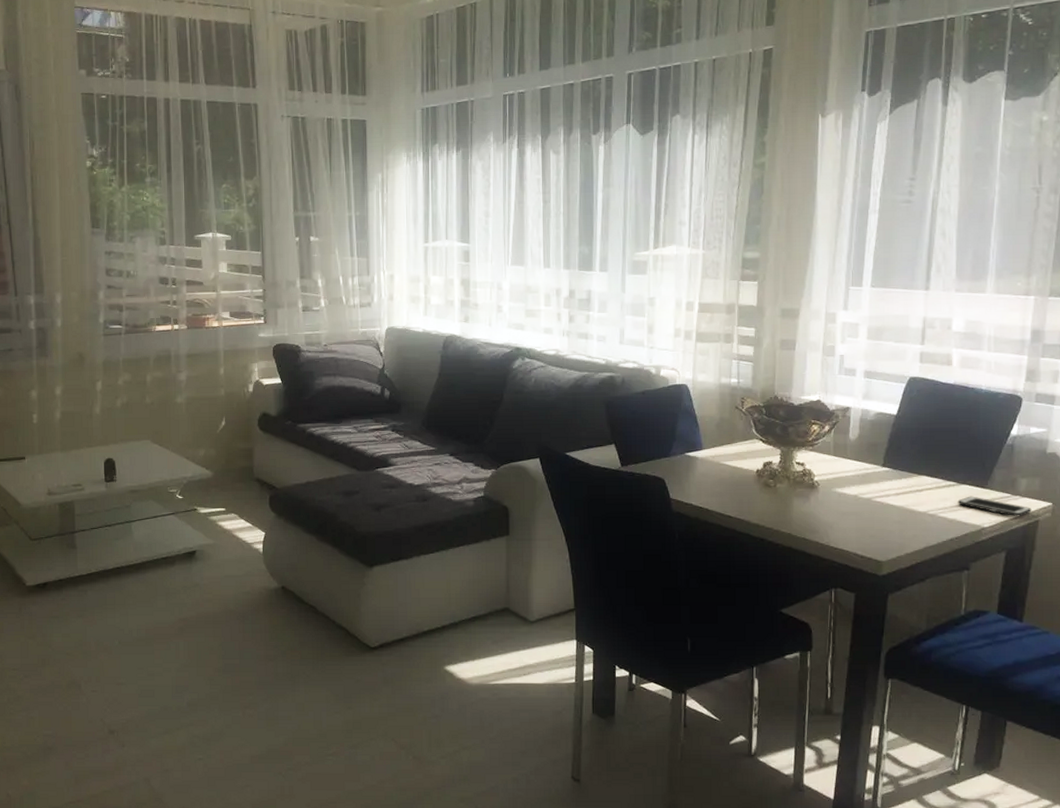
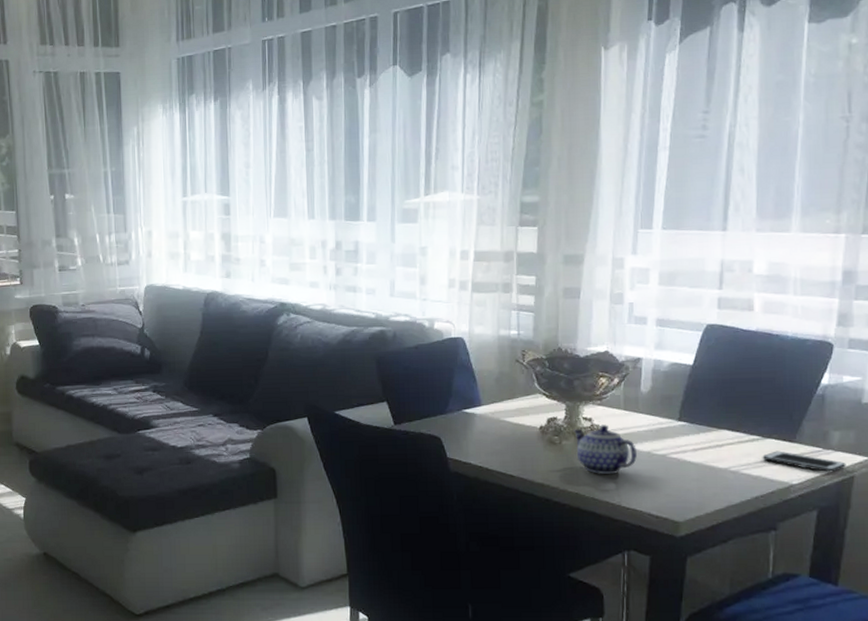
teapot: none [787,469,845,517] -> present [573,424,637,475]

